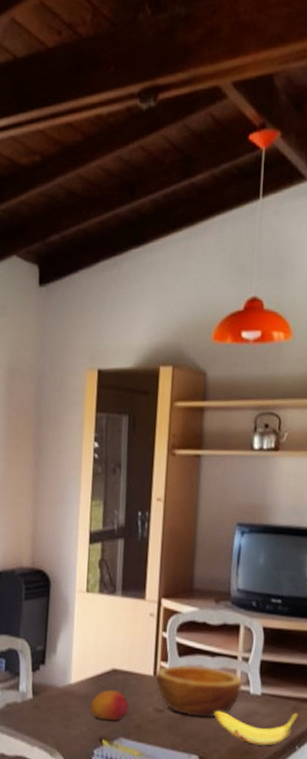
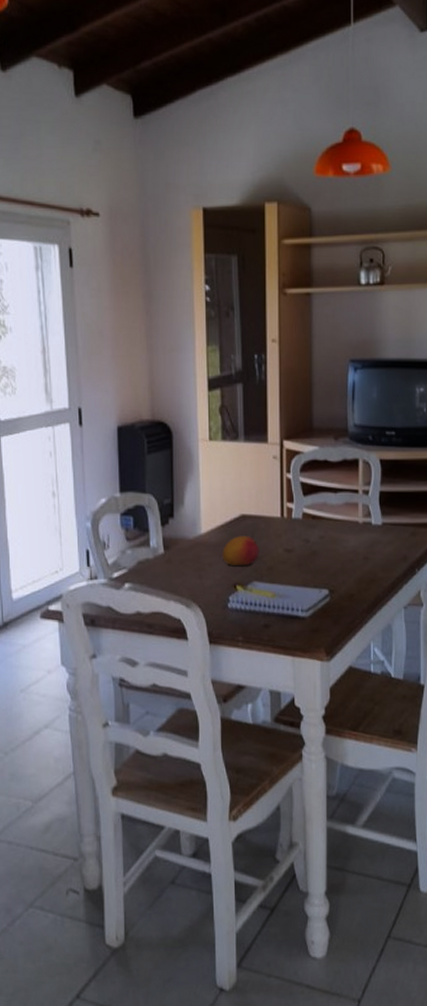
bowl: present [156,664,243,718] -> none [283,503,365,553]
banana: present [213,711,299,746] -> none [340,538,417,573]

